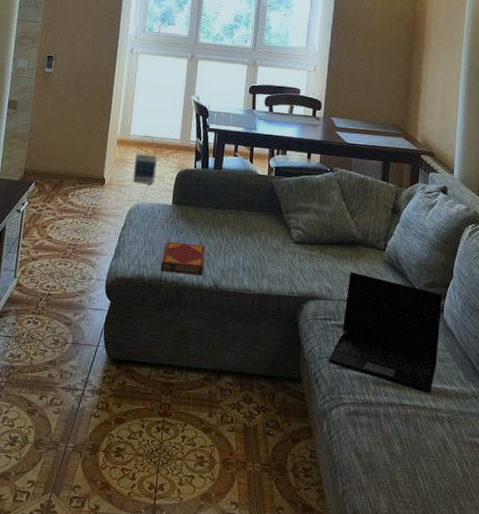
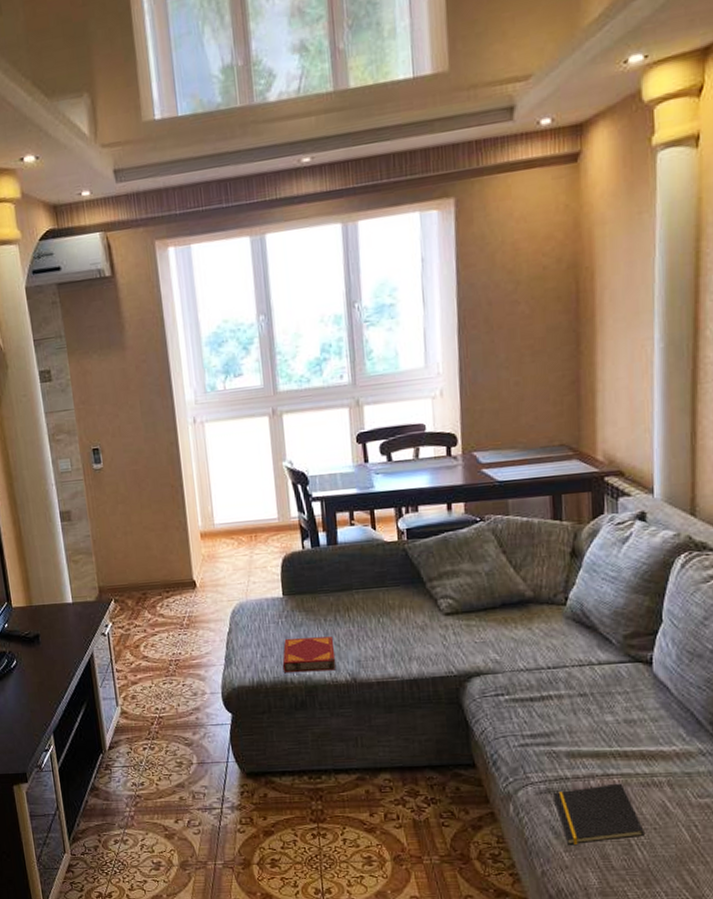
bag: present [133,135,157,184] -> none [227,520,256,579]
laptop: present [328,271,443,393] -> none [506,636,651,758]
notepad: none [359,414,427,468] -> present [552,784,645,845]

